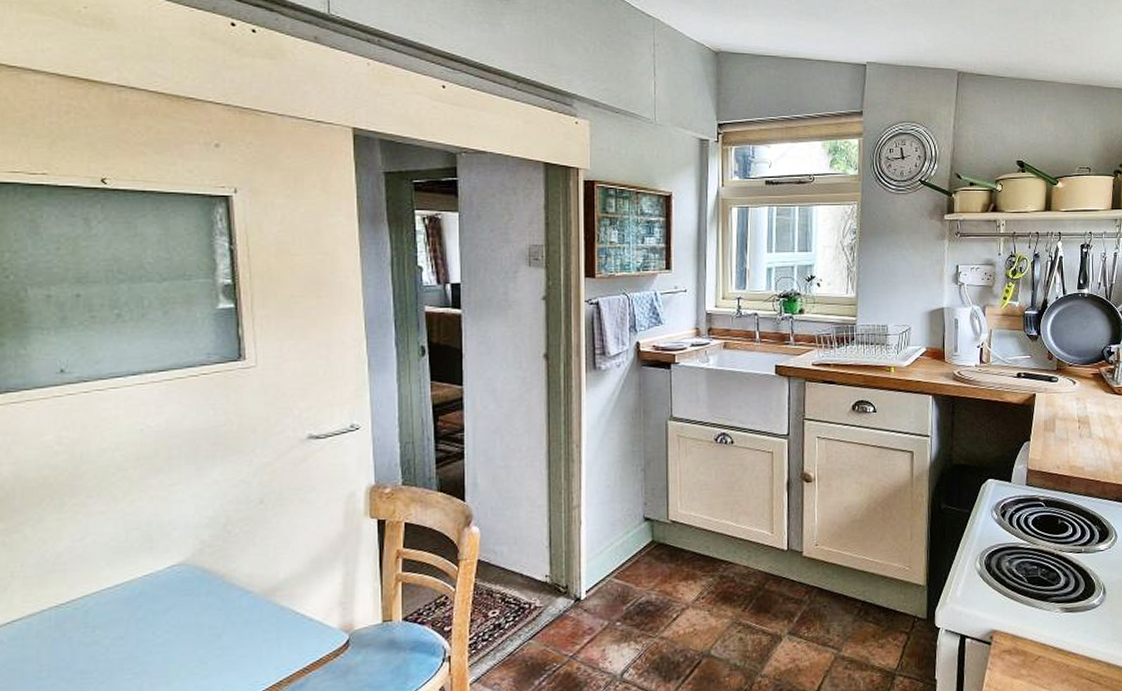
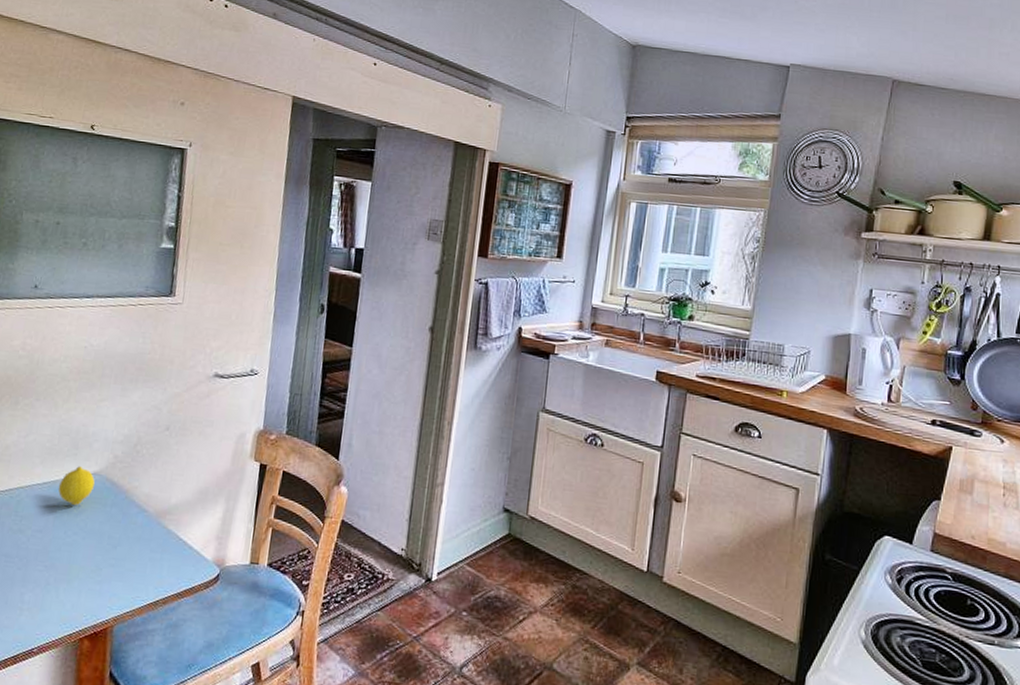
fruit: none [135,560,181,602] -> present [58,466,95,505]

